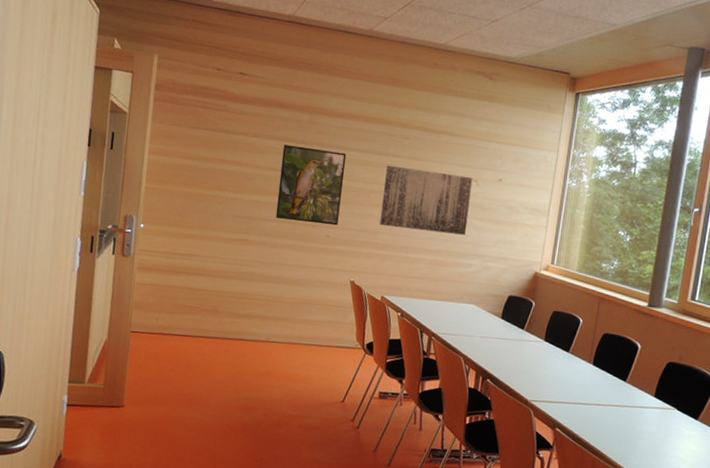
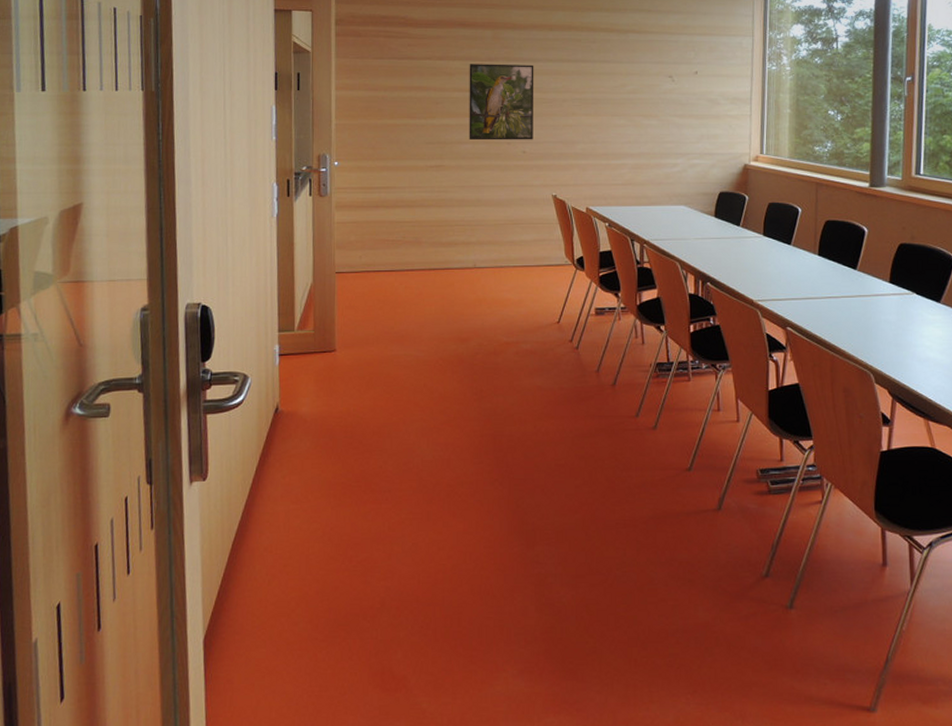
wall art: present [379,165,473,235] -> none [576,71,668,135]

